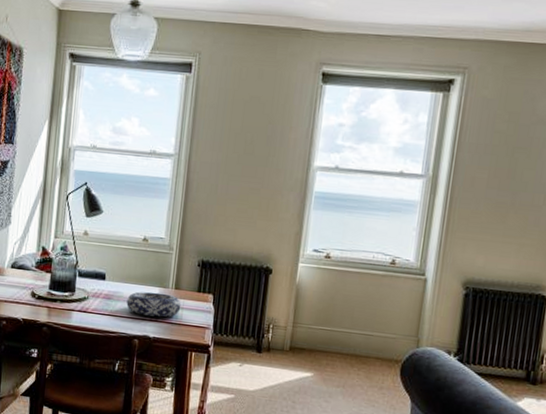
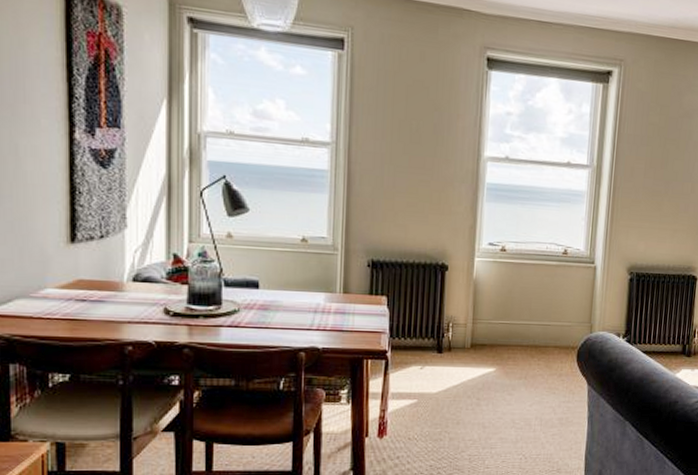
decorative bowl: present [126,291,181,318] -> none [287,298,352,325]

